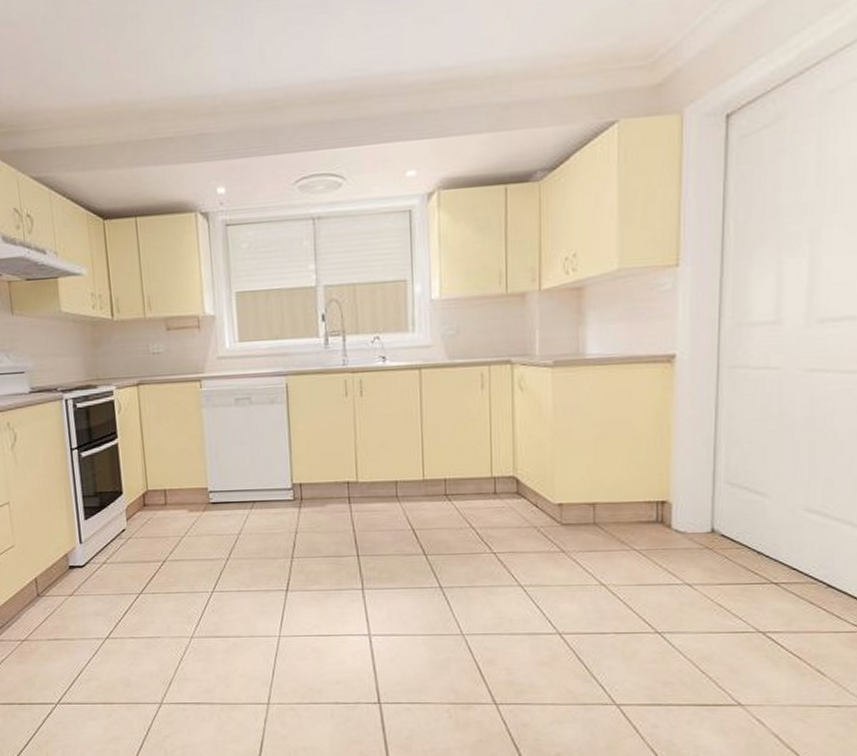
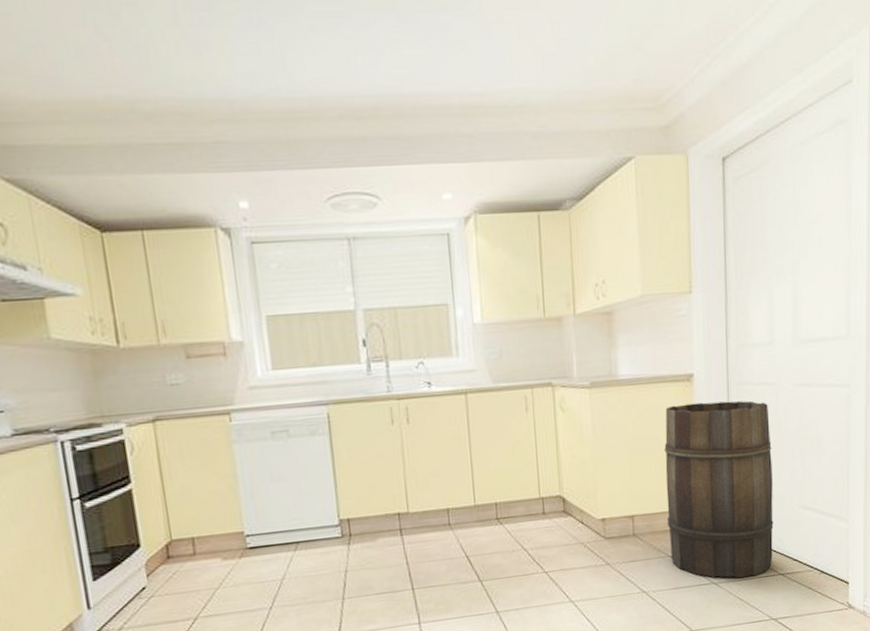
wooden barrel: none [634,385,771,582] -> present [664,400,774,578]

